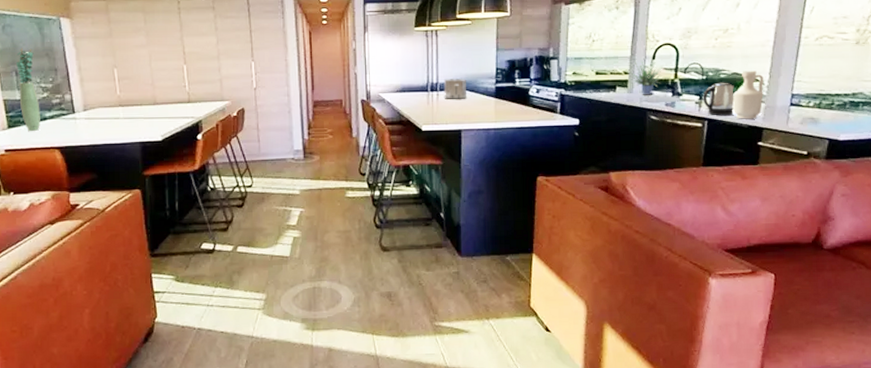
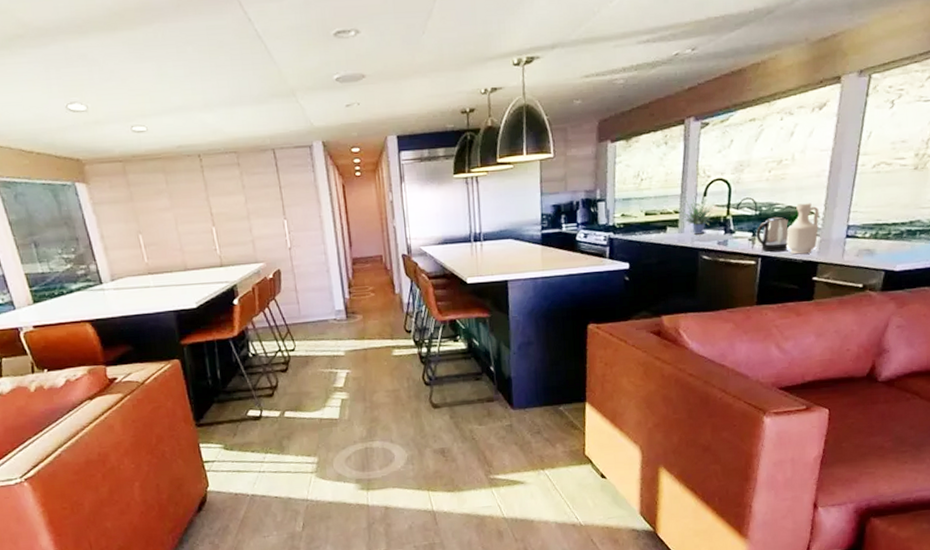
vase: present [16,47,40,131] -> none [33,217,67,305]
toaster: present [443,79,467,99] -> none [486,226,512,249]

